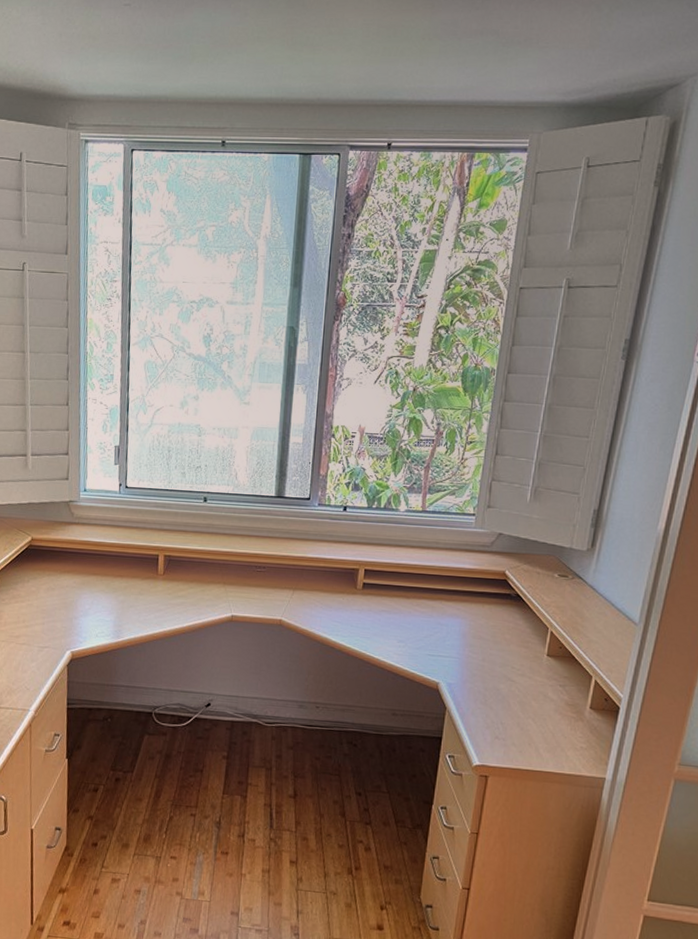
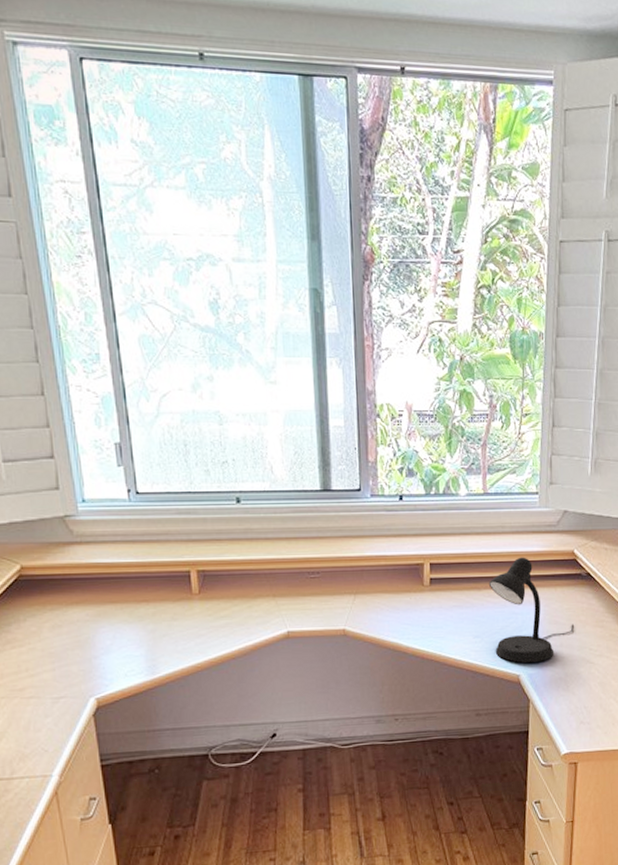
desk lamp: none [417,572,498,673] -> present [488,557,574,663]

